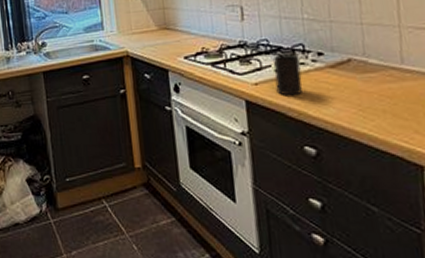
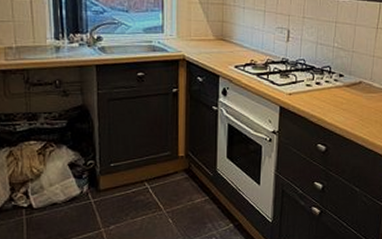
cup: present [273,54,303,97] -> none [305,73,326,106]

